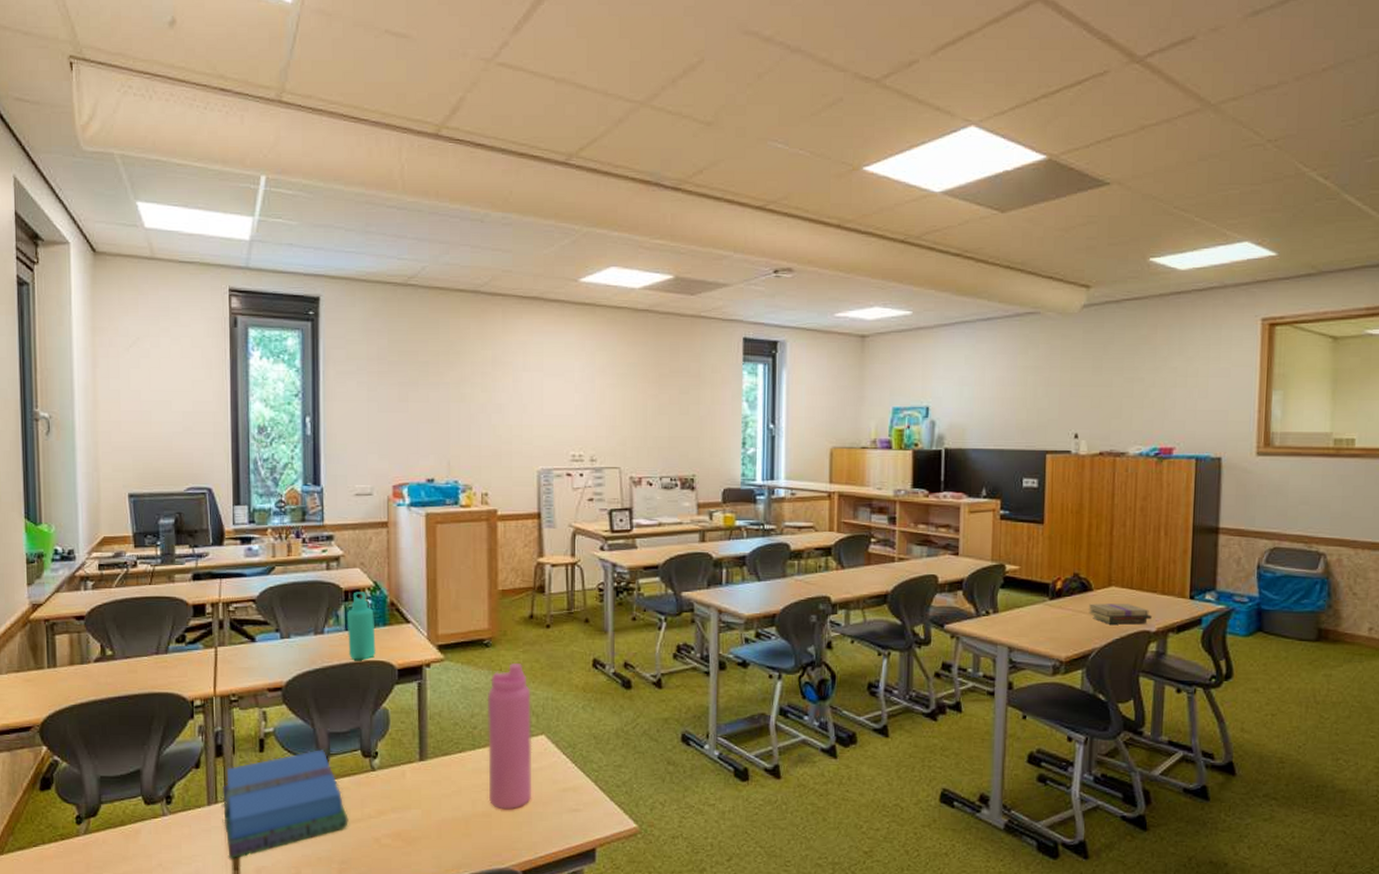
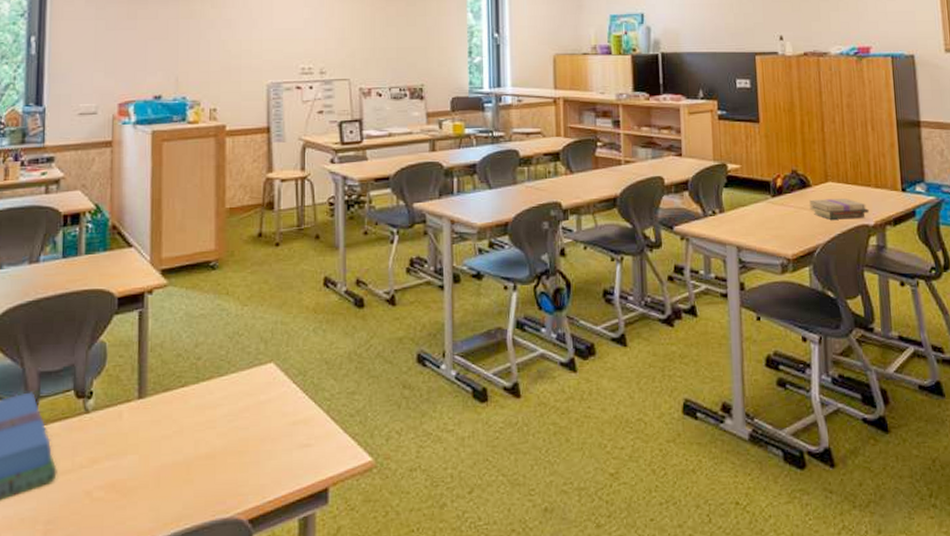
water bottle: present [347,592,376,660] -> none [65,215,95,290]
water bottle: present [487,663,532,810] -> none [212,286,260,449]

